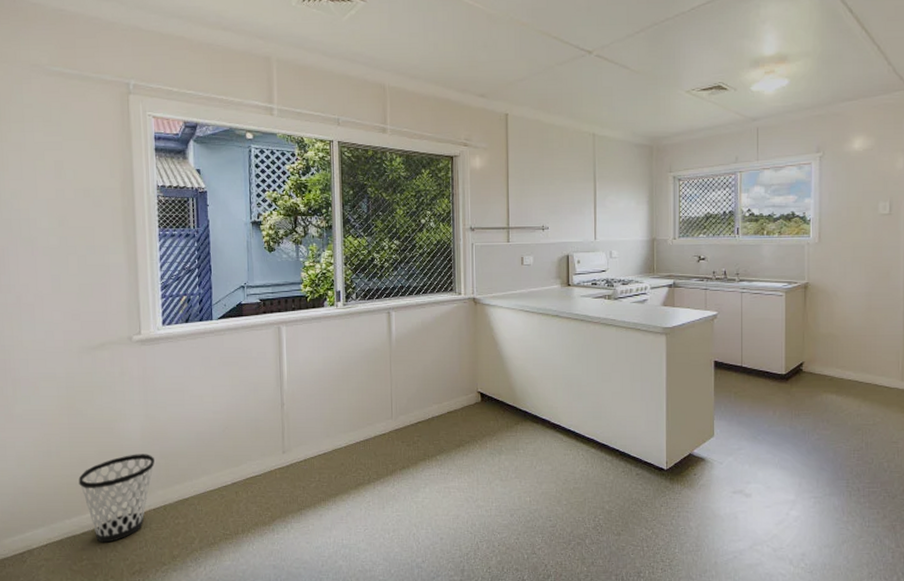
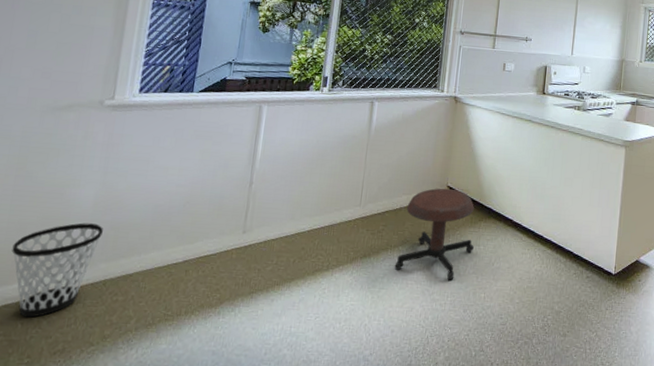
stool: none [434,394,513,486] -> present [394,188,474,281]

